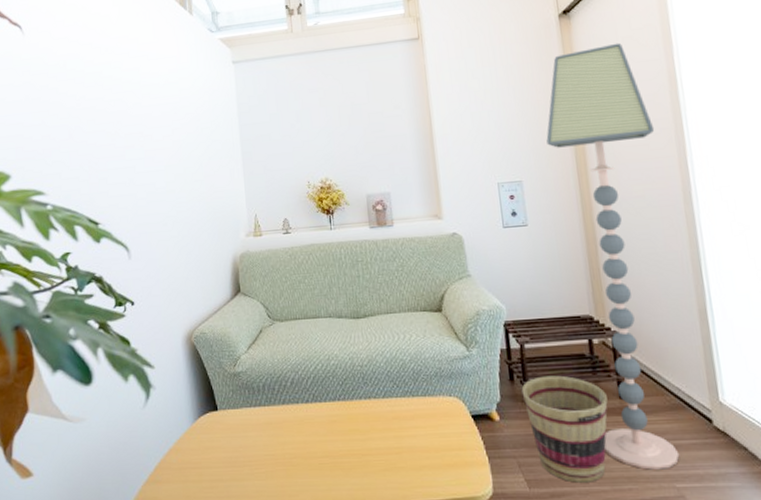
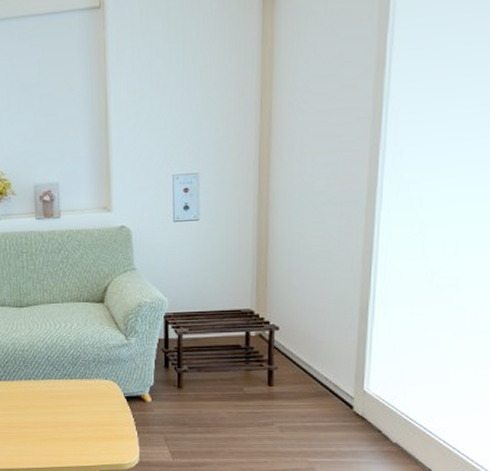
basket: present [521,375,608,483] -> none [175,364,256,455]
floor lamp: present [546,42,680,470] -> none [230,15,350,446]

